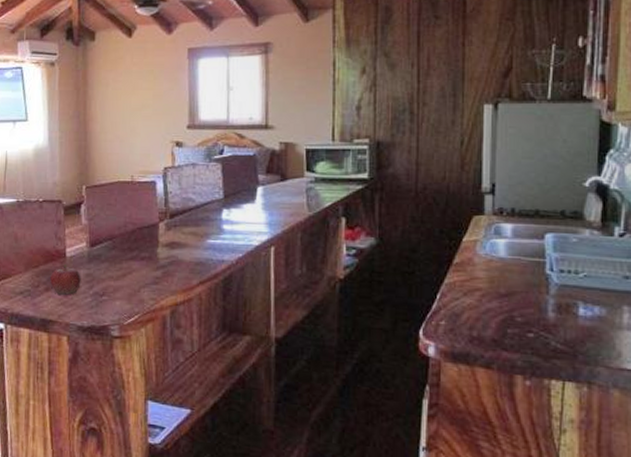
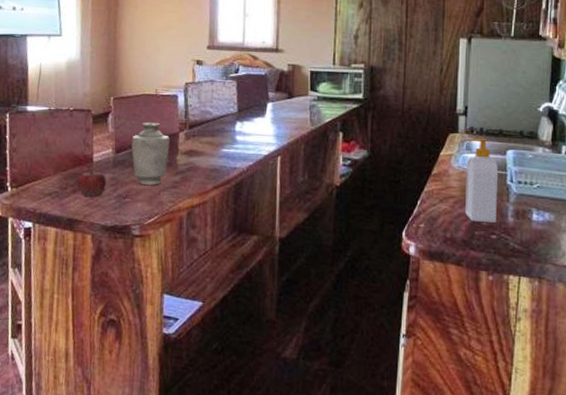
vase: none [106,212,149,282] -> present [131,122,170,185]
soap bottle: none [495,219,535,319] -> present [465,137,499,223]

